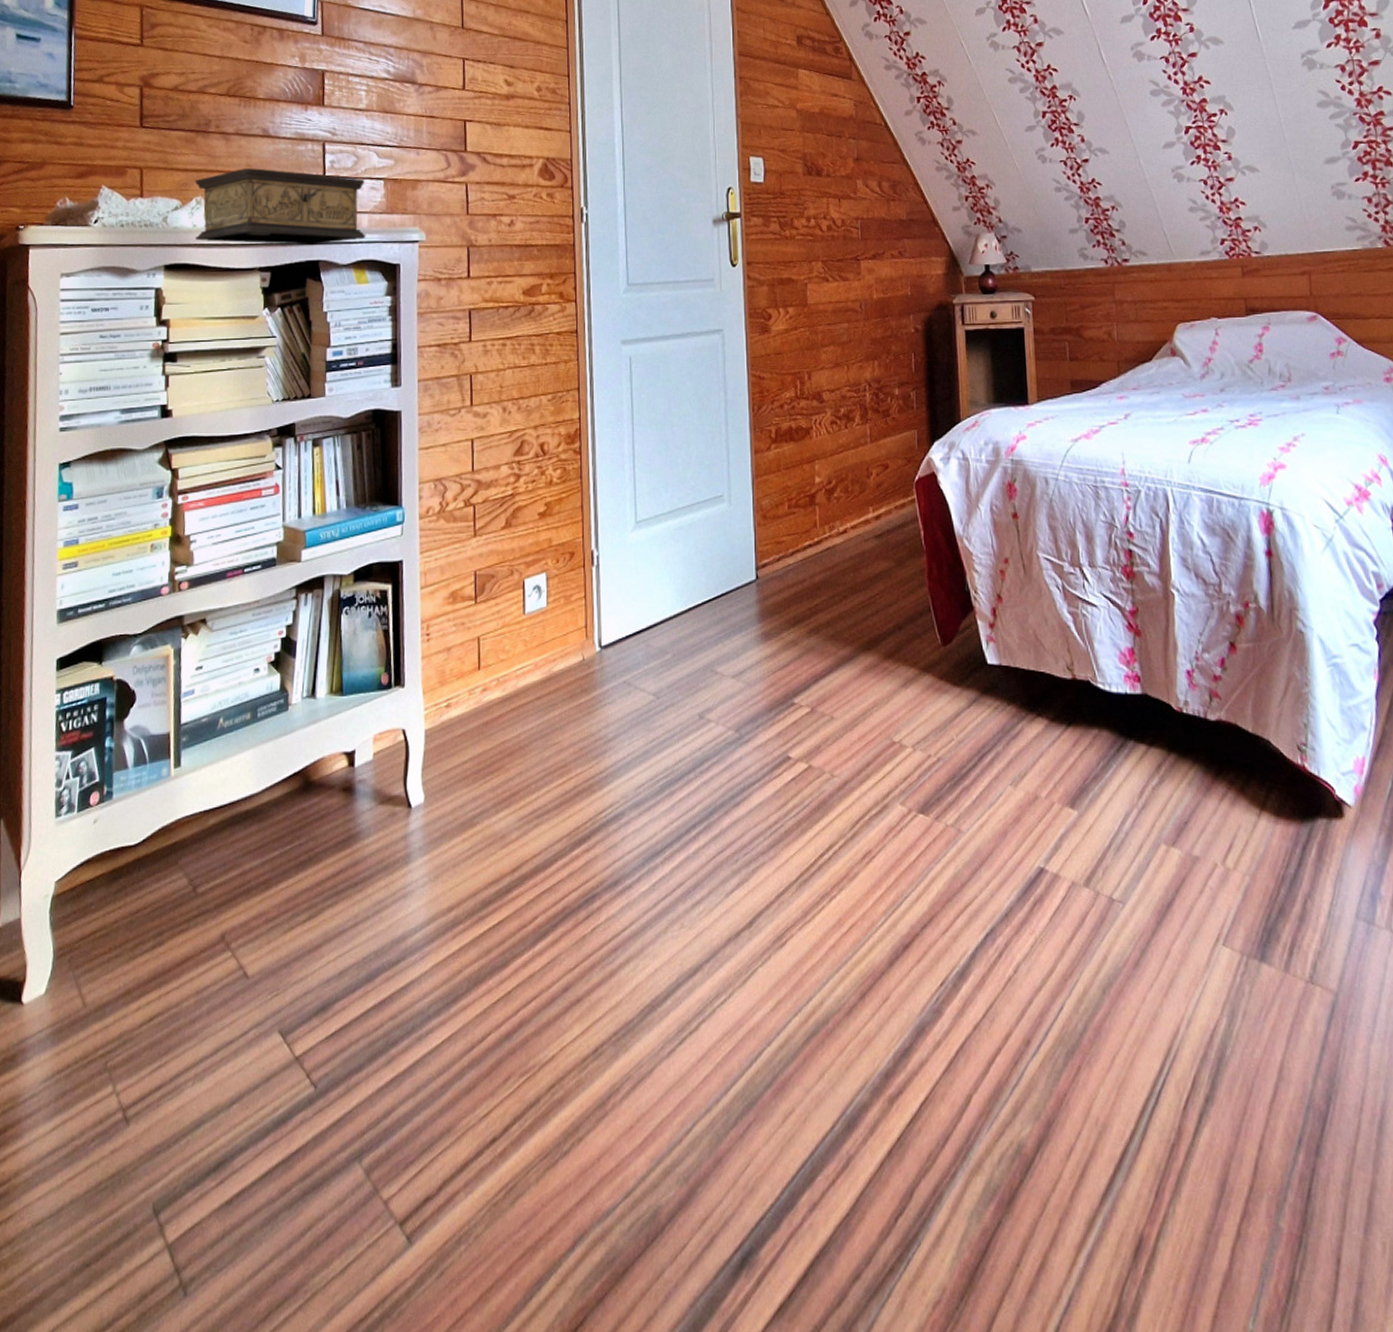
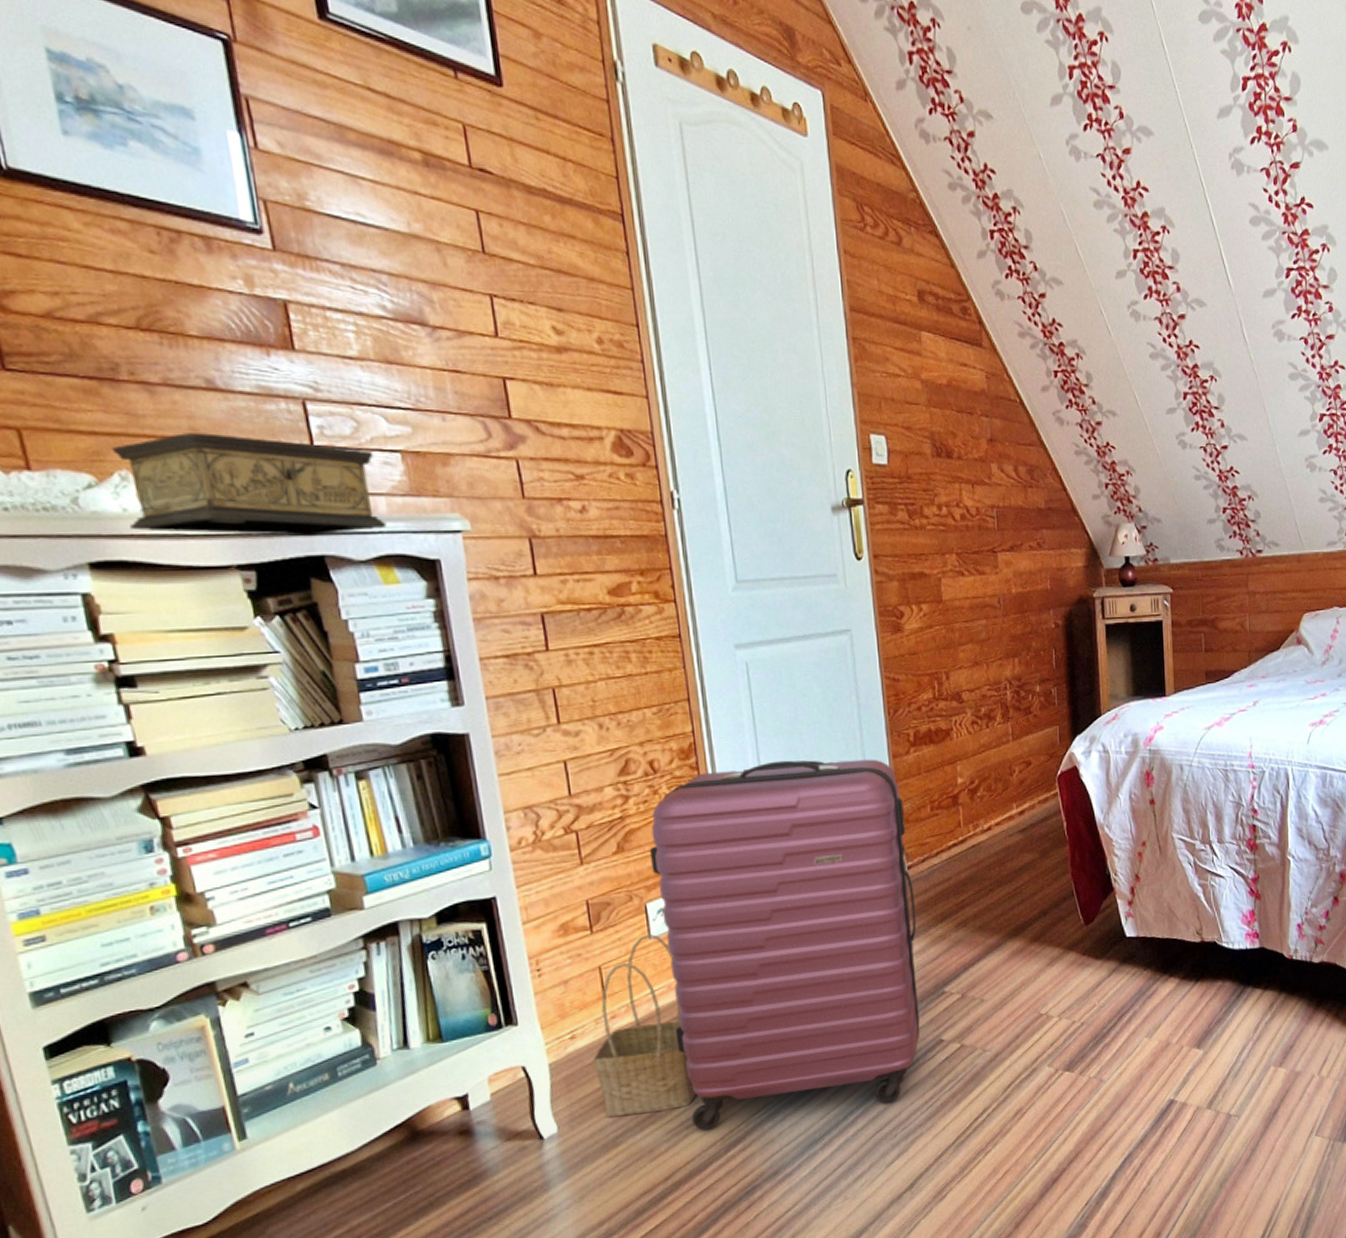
basket: none [462,609,550,795] -> present [593,933,697,1117]
suitcase: none [532,450,770,823] -> present [649,759,920,1131]

